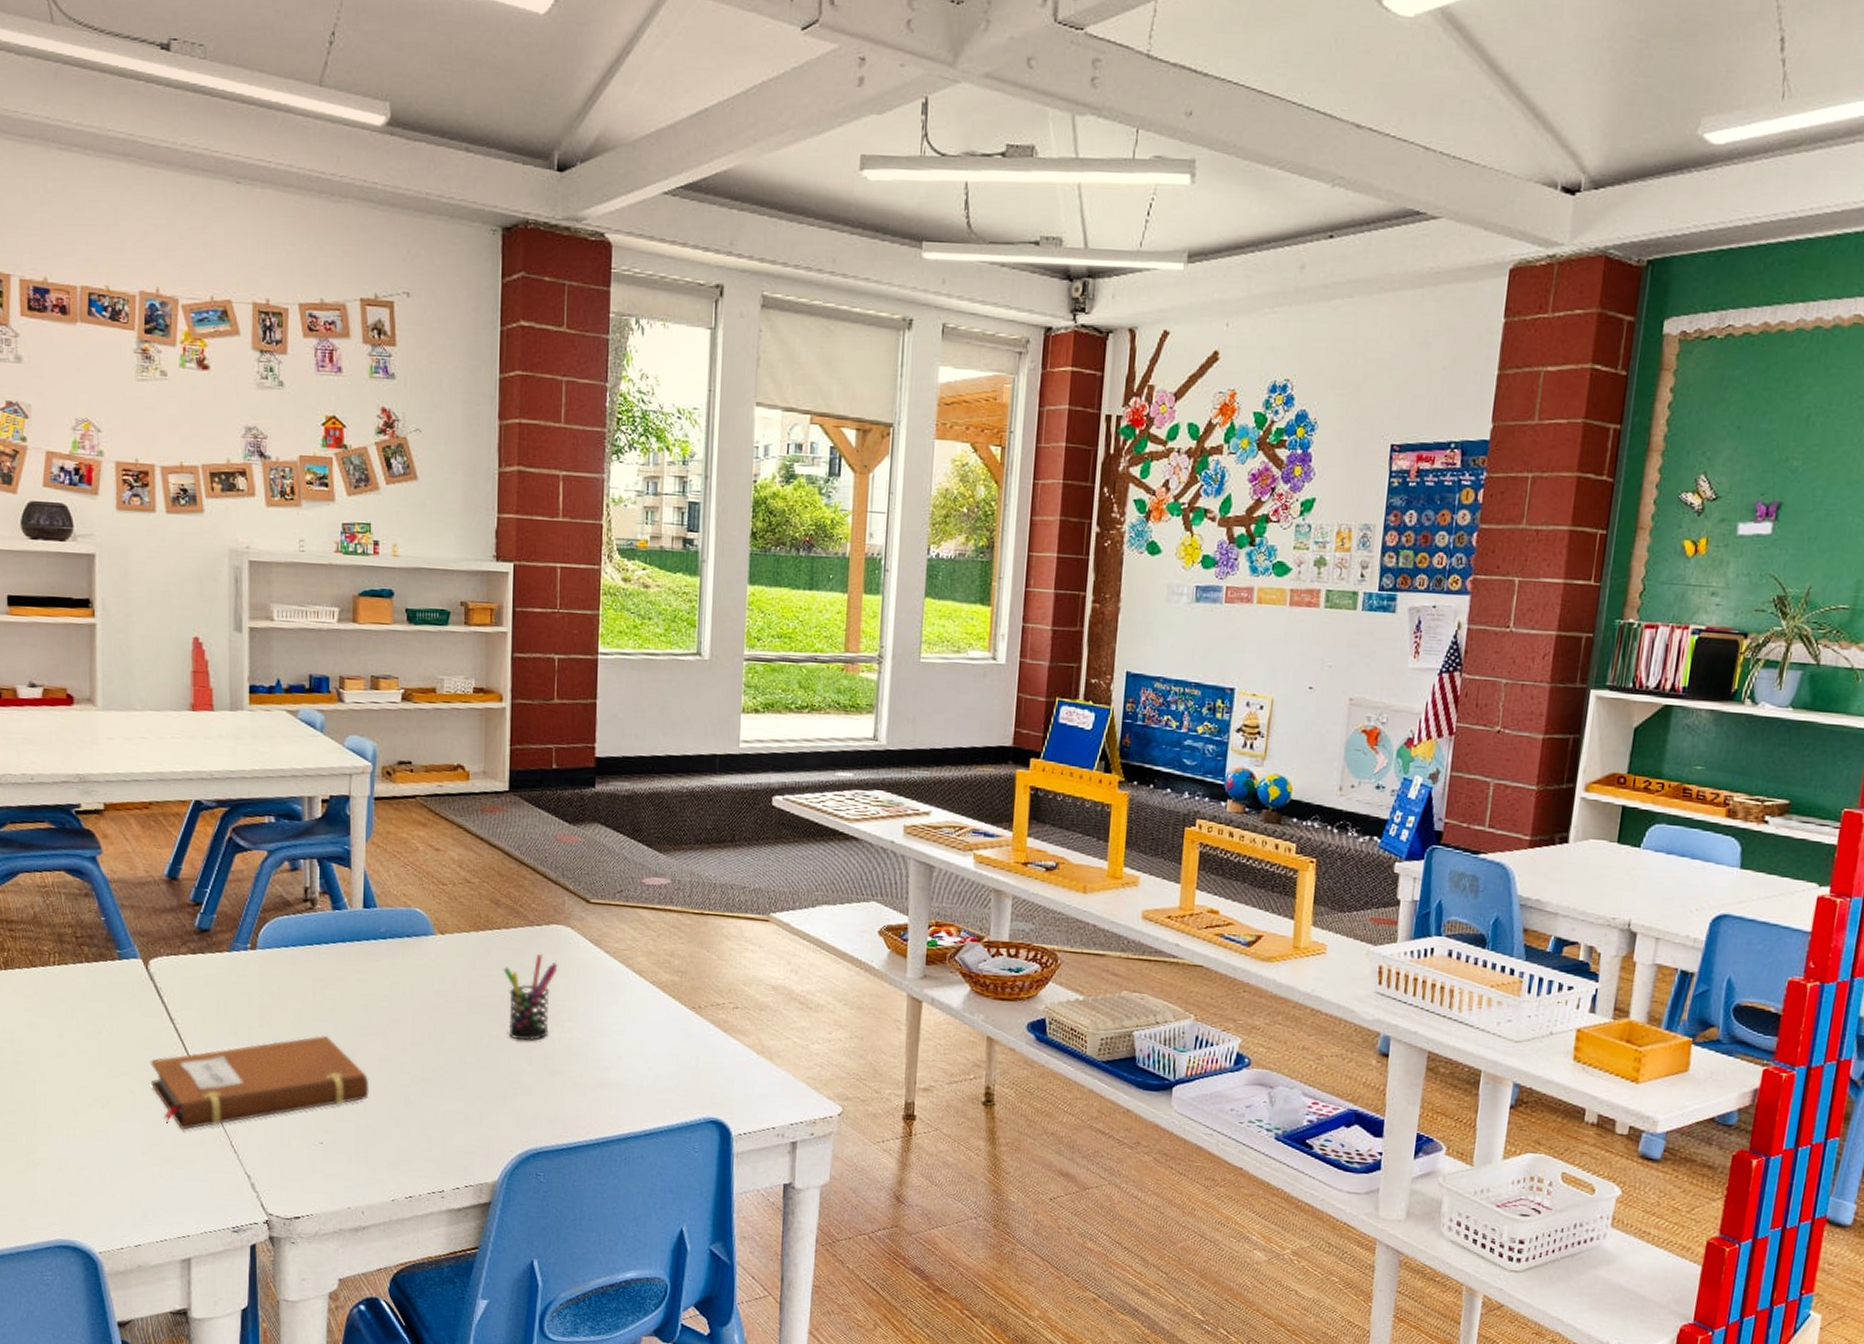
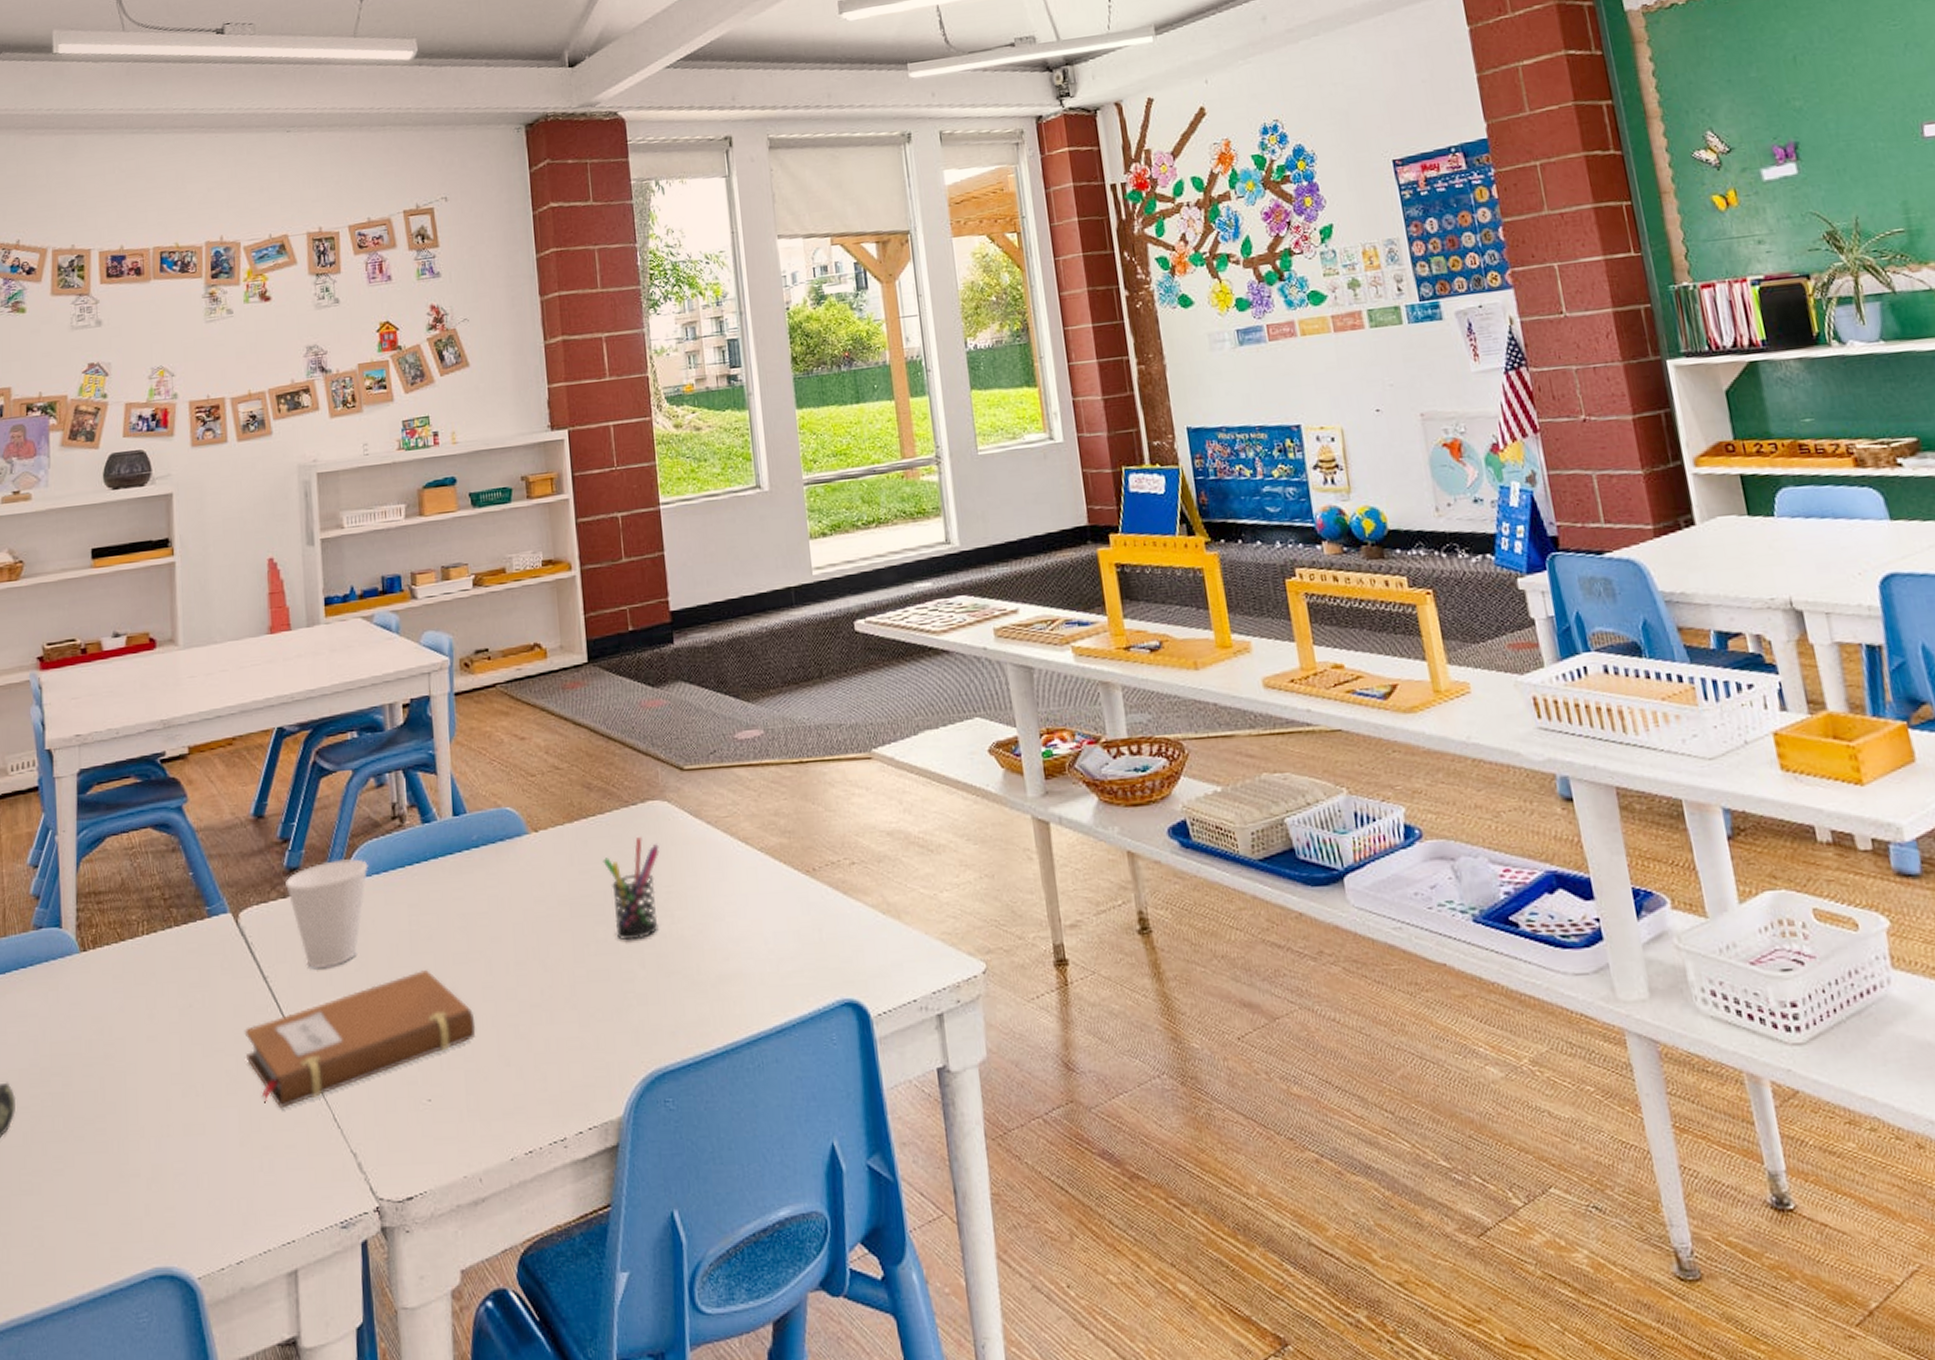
cup: none [196,928,278,1021] -> present [286,859,368,969]

